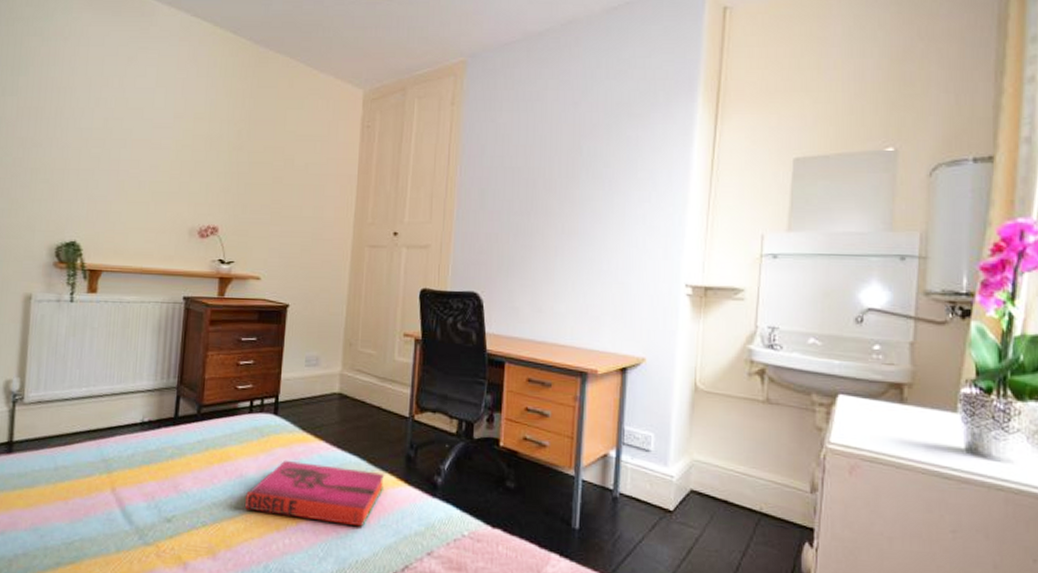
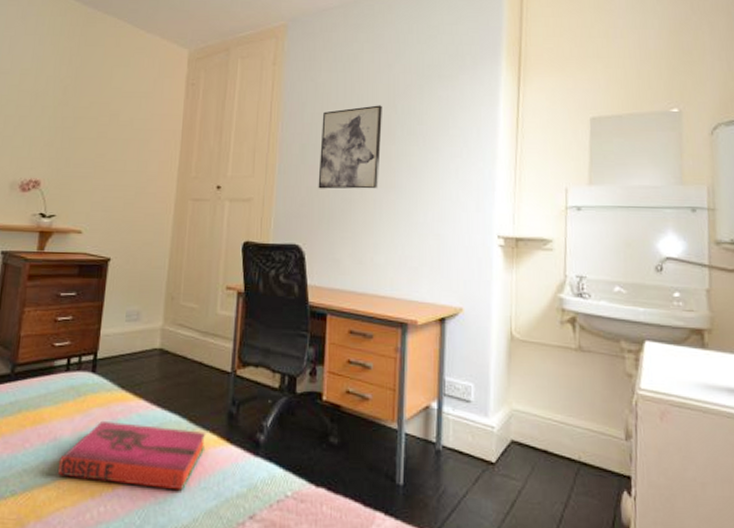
wall art: none [497,147,566,236] -> present [318,105,382,190]

